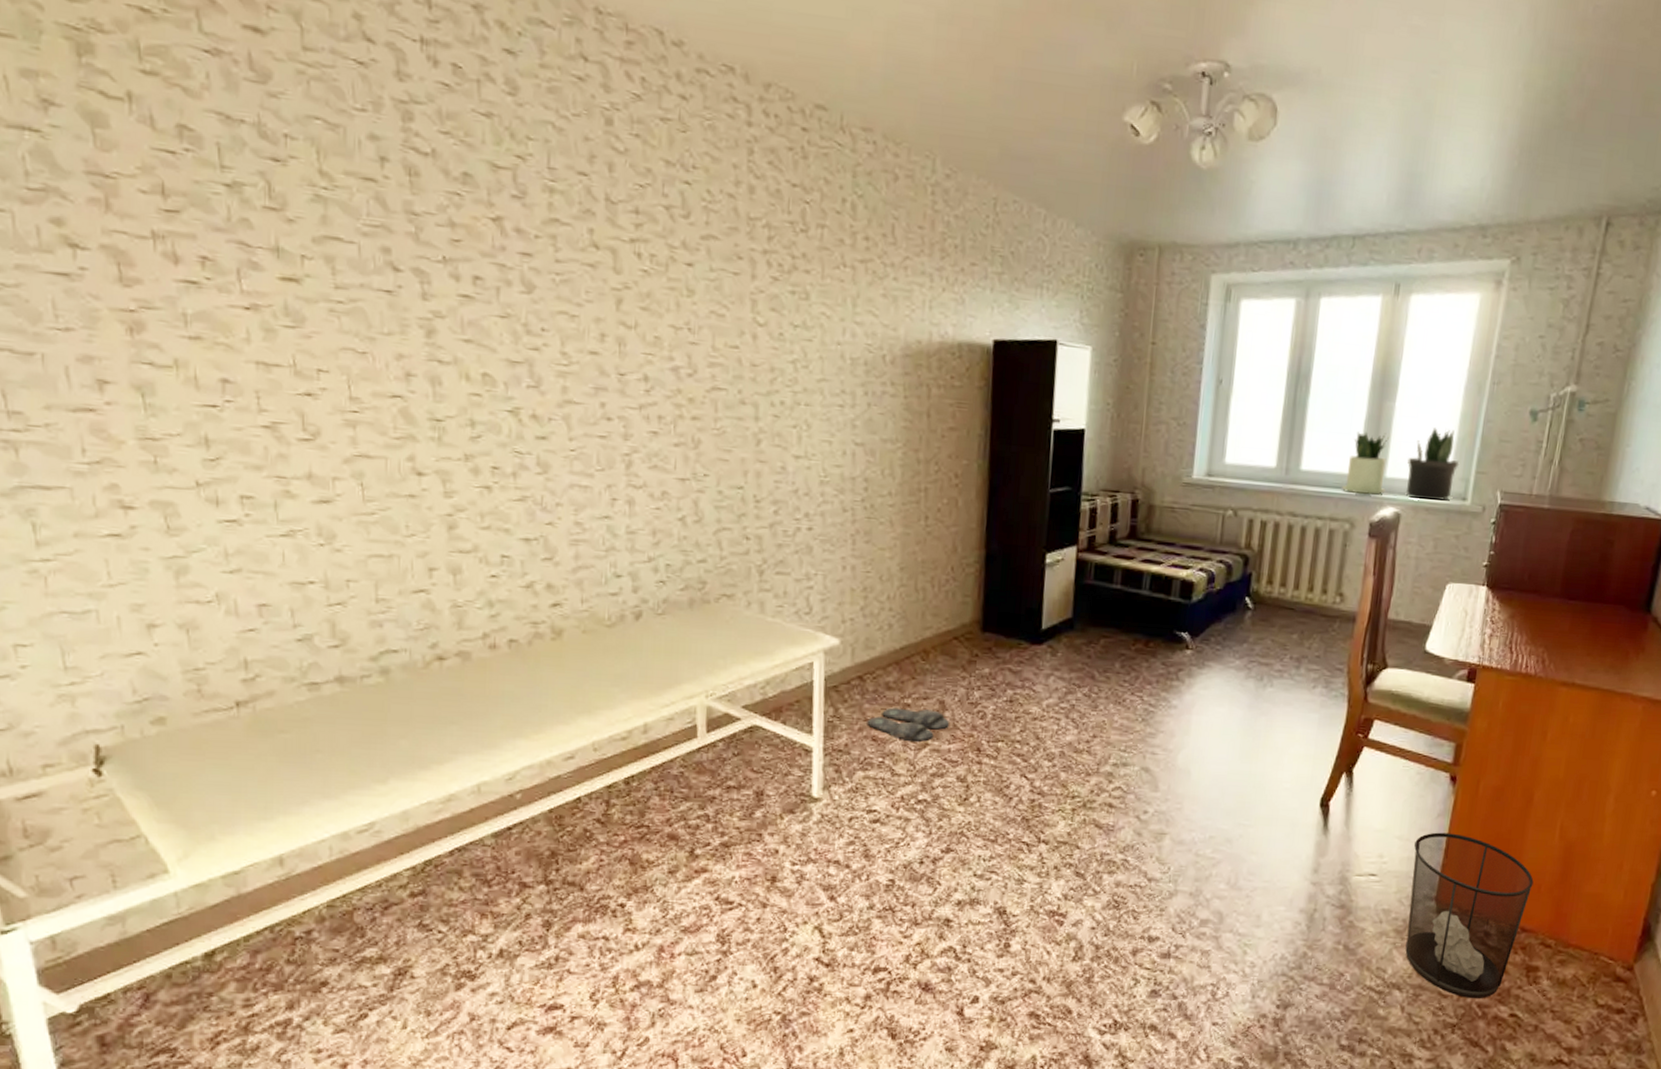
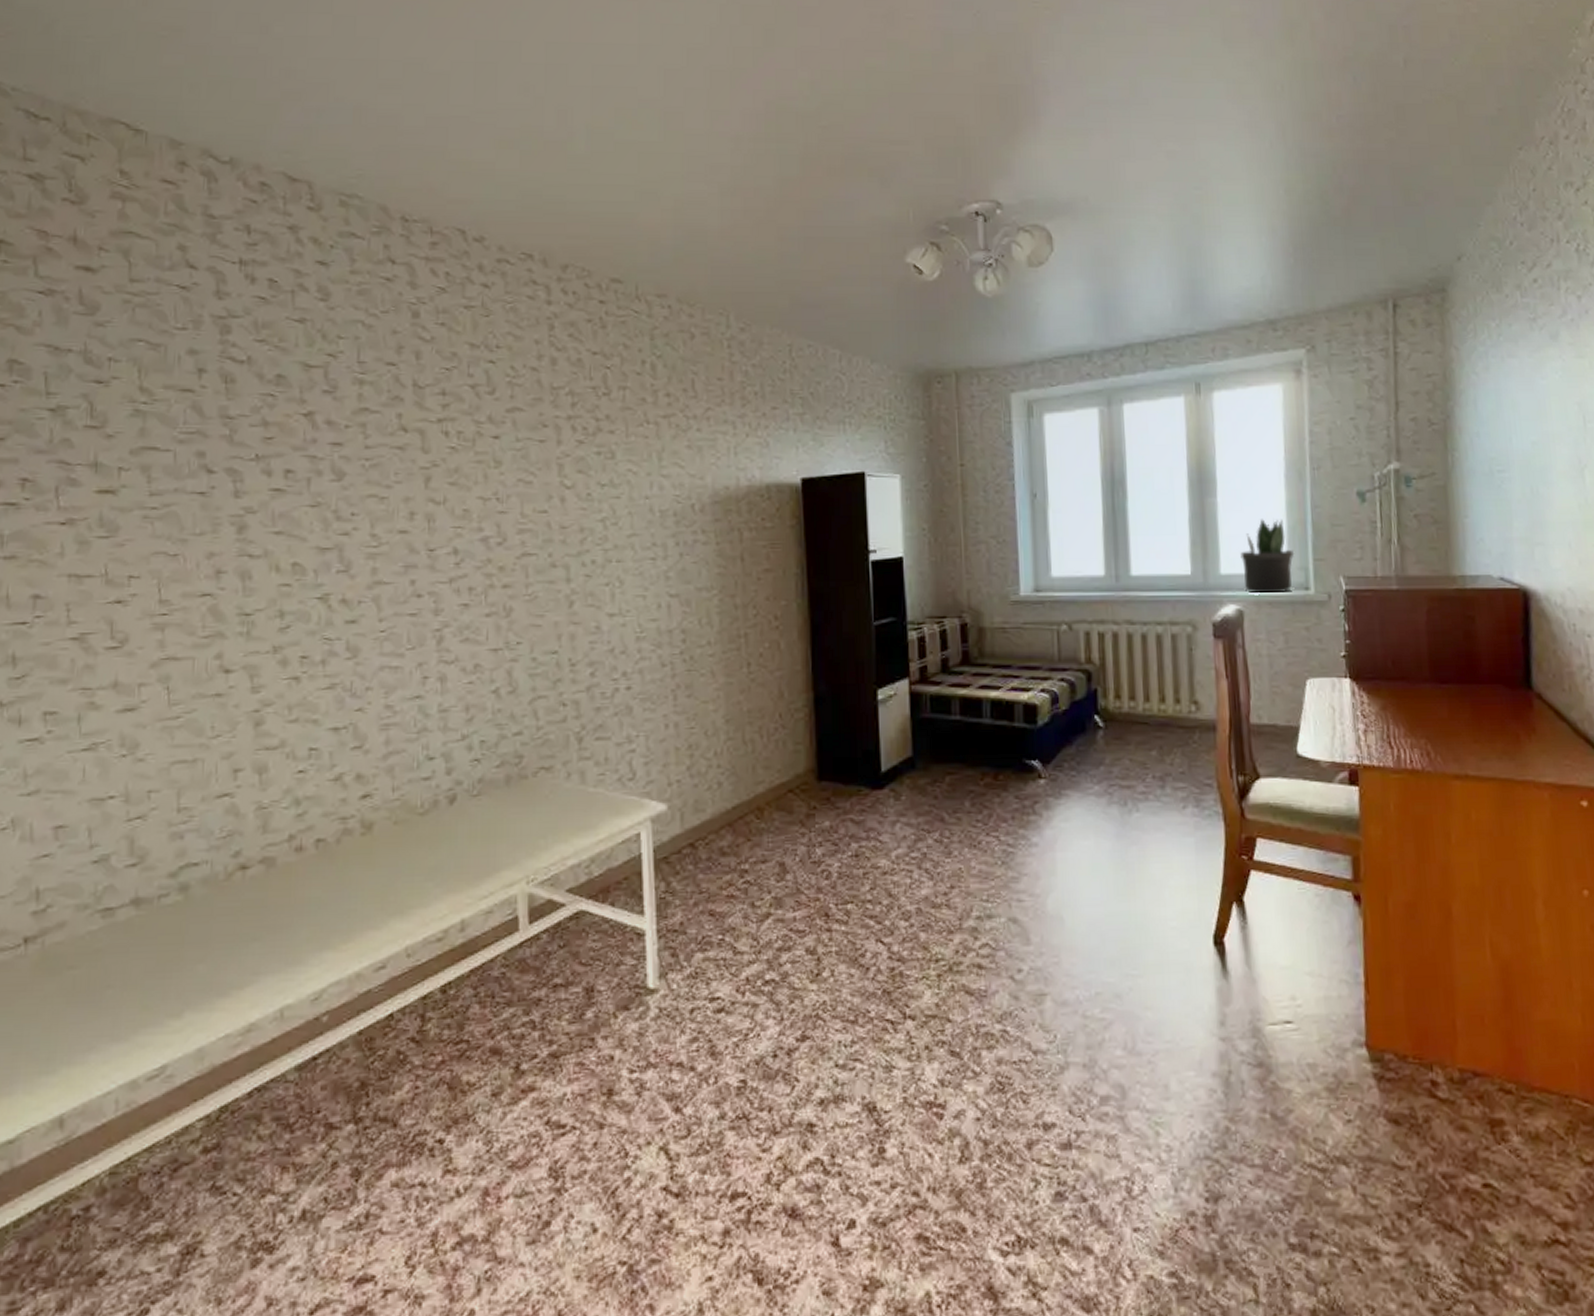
slippers: present [867,707,949,742] -> none [702,874,792,912]
planter: present [1341,431,1389,495] -> none [1176,529,1223,594]
waste bin: present [1405,832,1534,999] -> none [1329,962,1474,1169]

